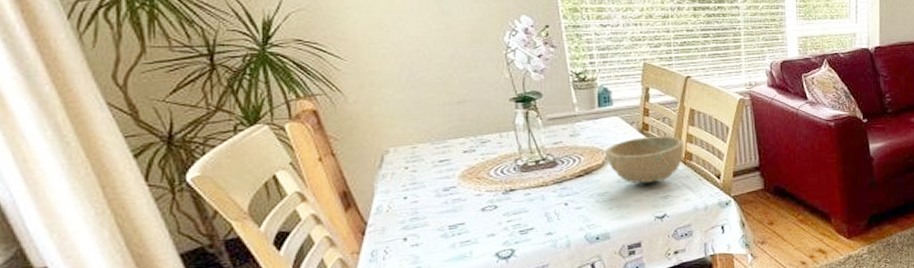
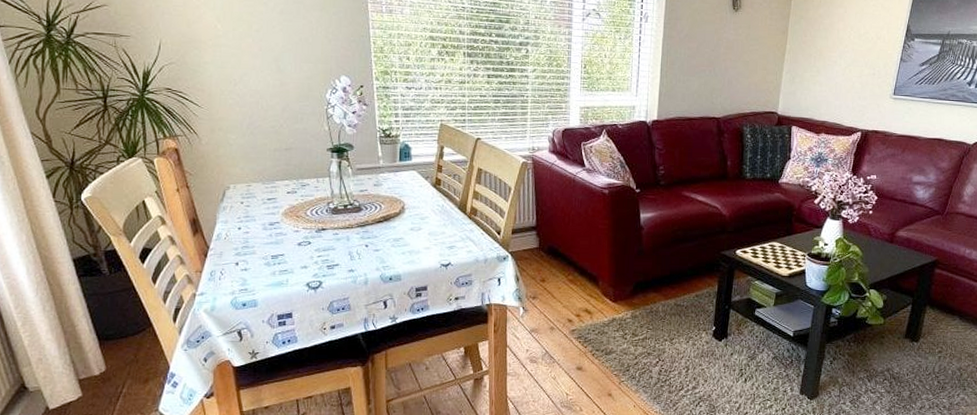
bowl: present [605,135,684,184] -> none [402,190,471,234]

